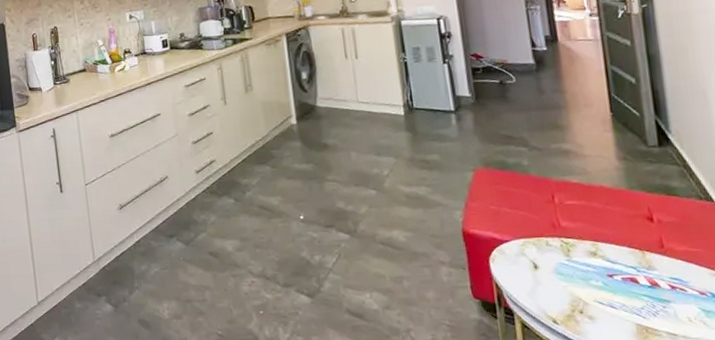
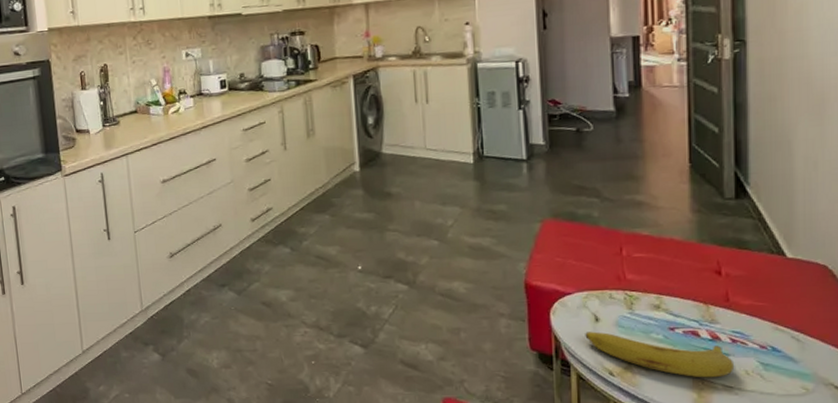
fruit: none [525,279,677,326] -> present [585,331,735,378]

